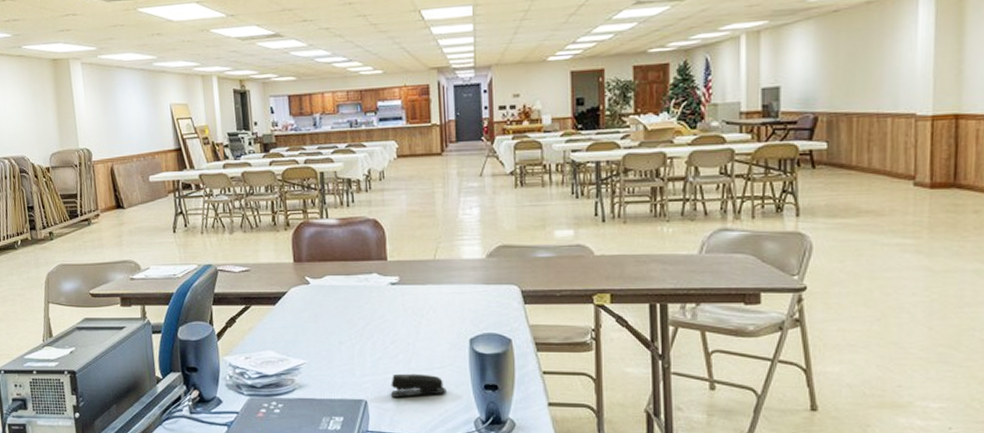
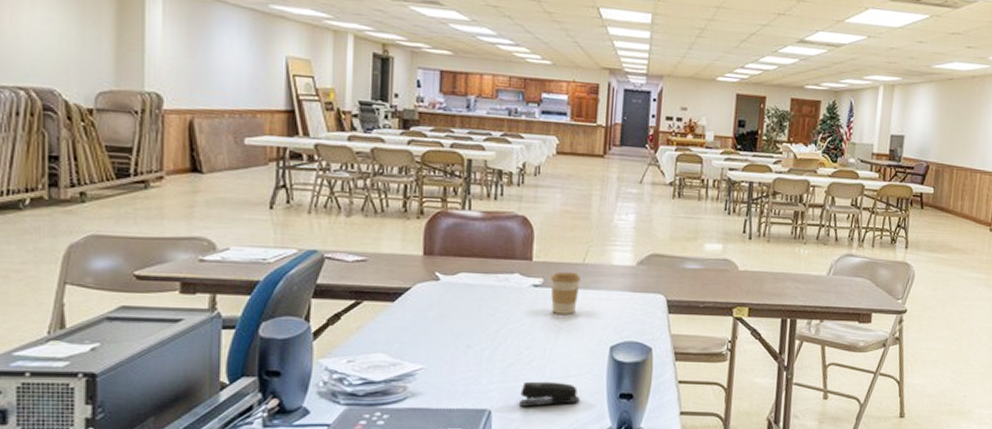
coffee cup: none [406,268,434,309] -> present [551,271,581,314]

